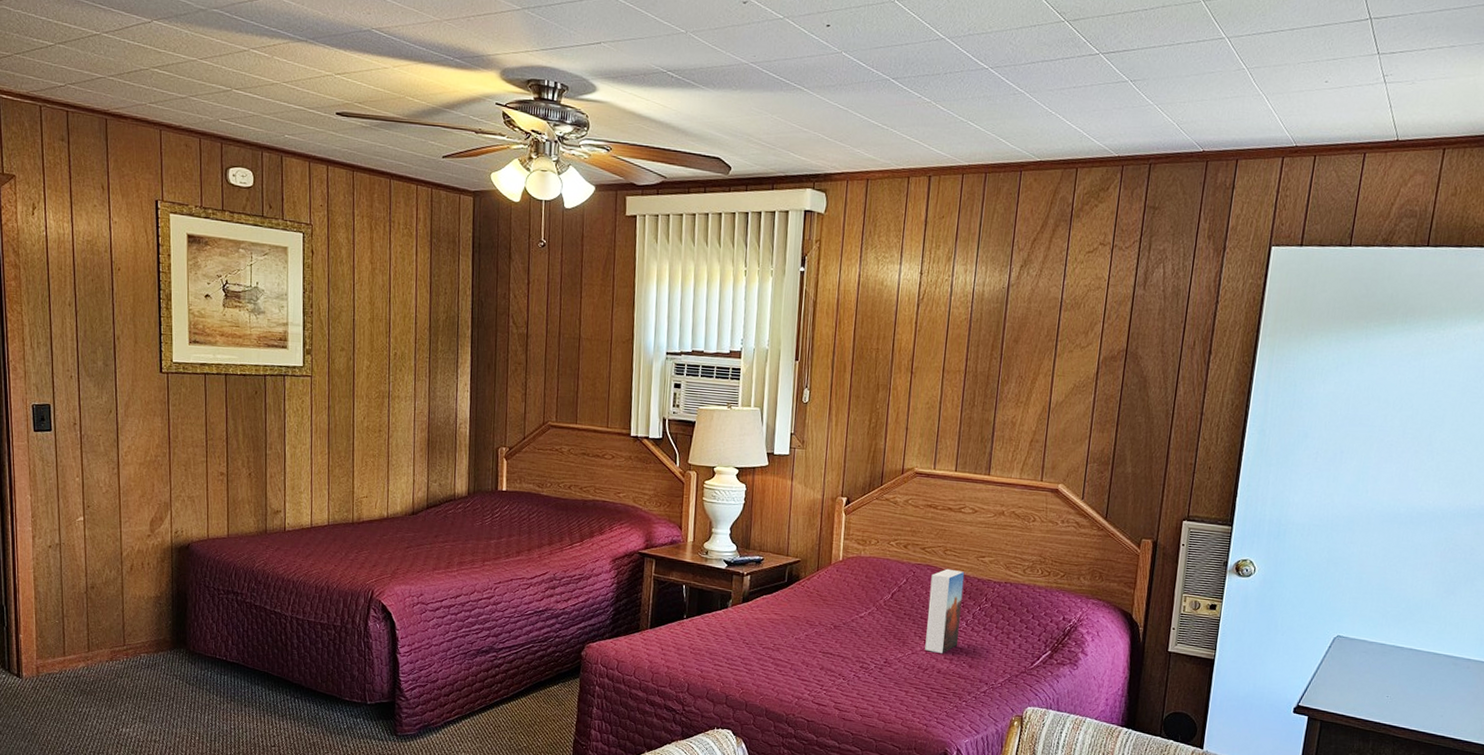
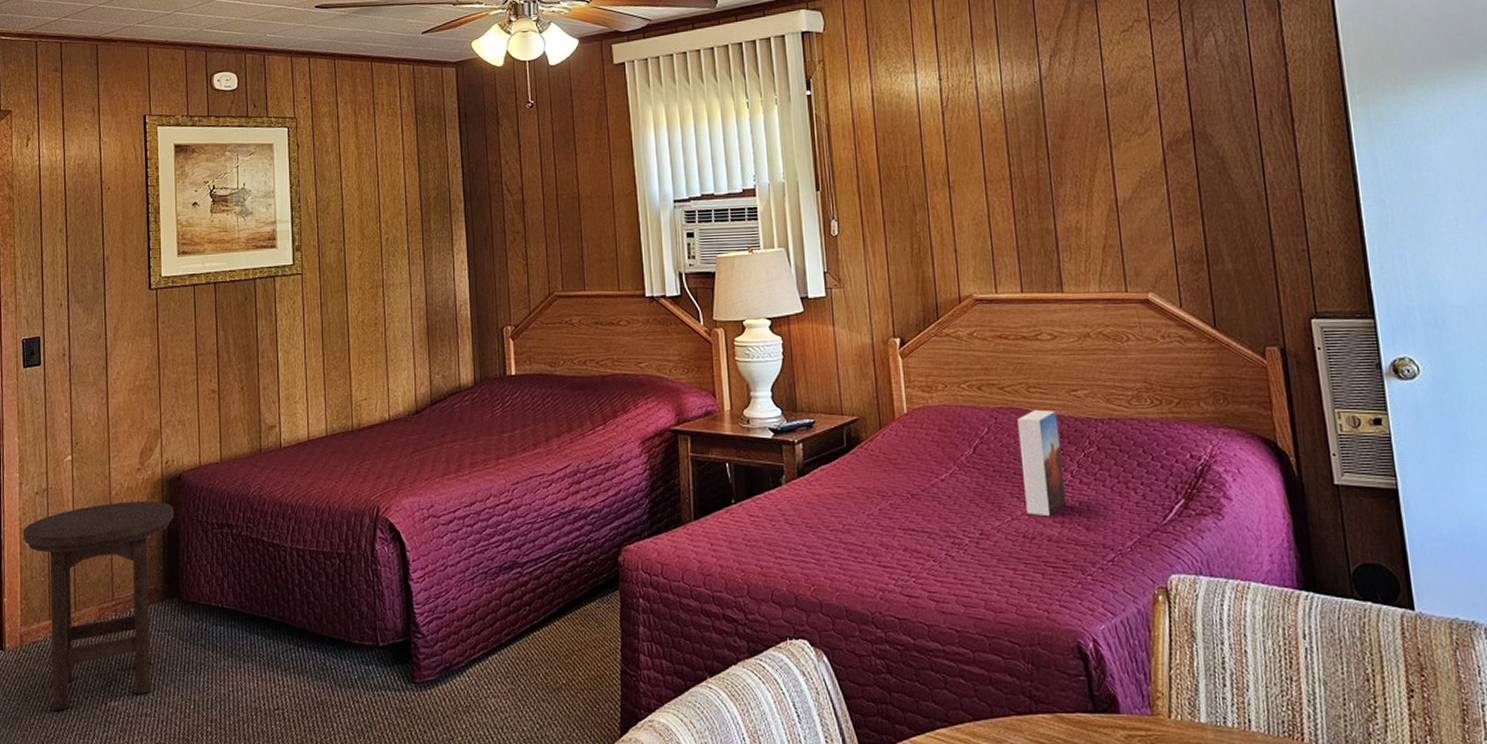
stool: none [37,562,182,732] -> present [22,501,174,712]

